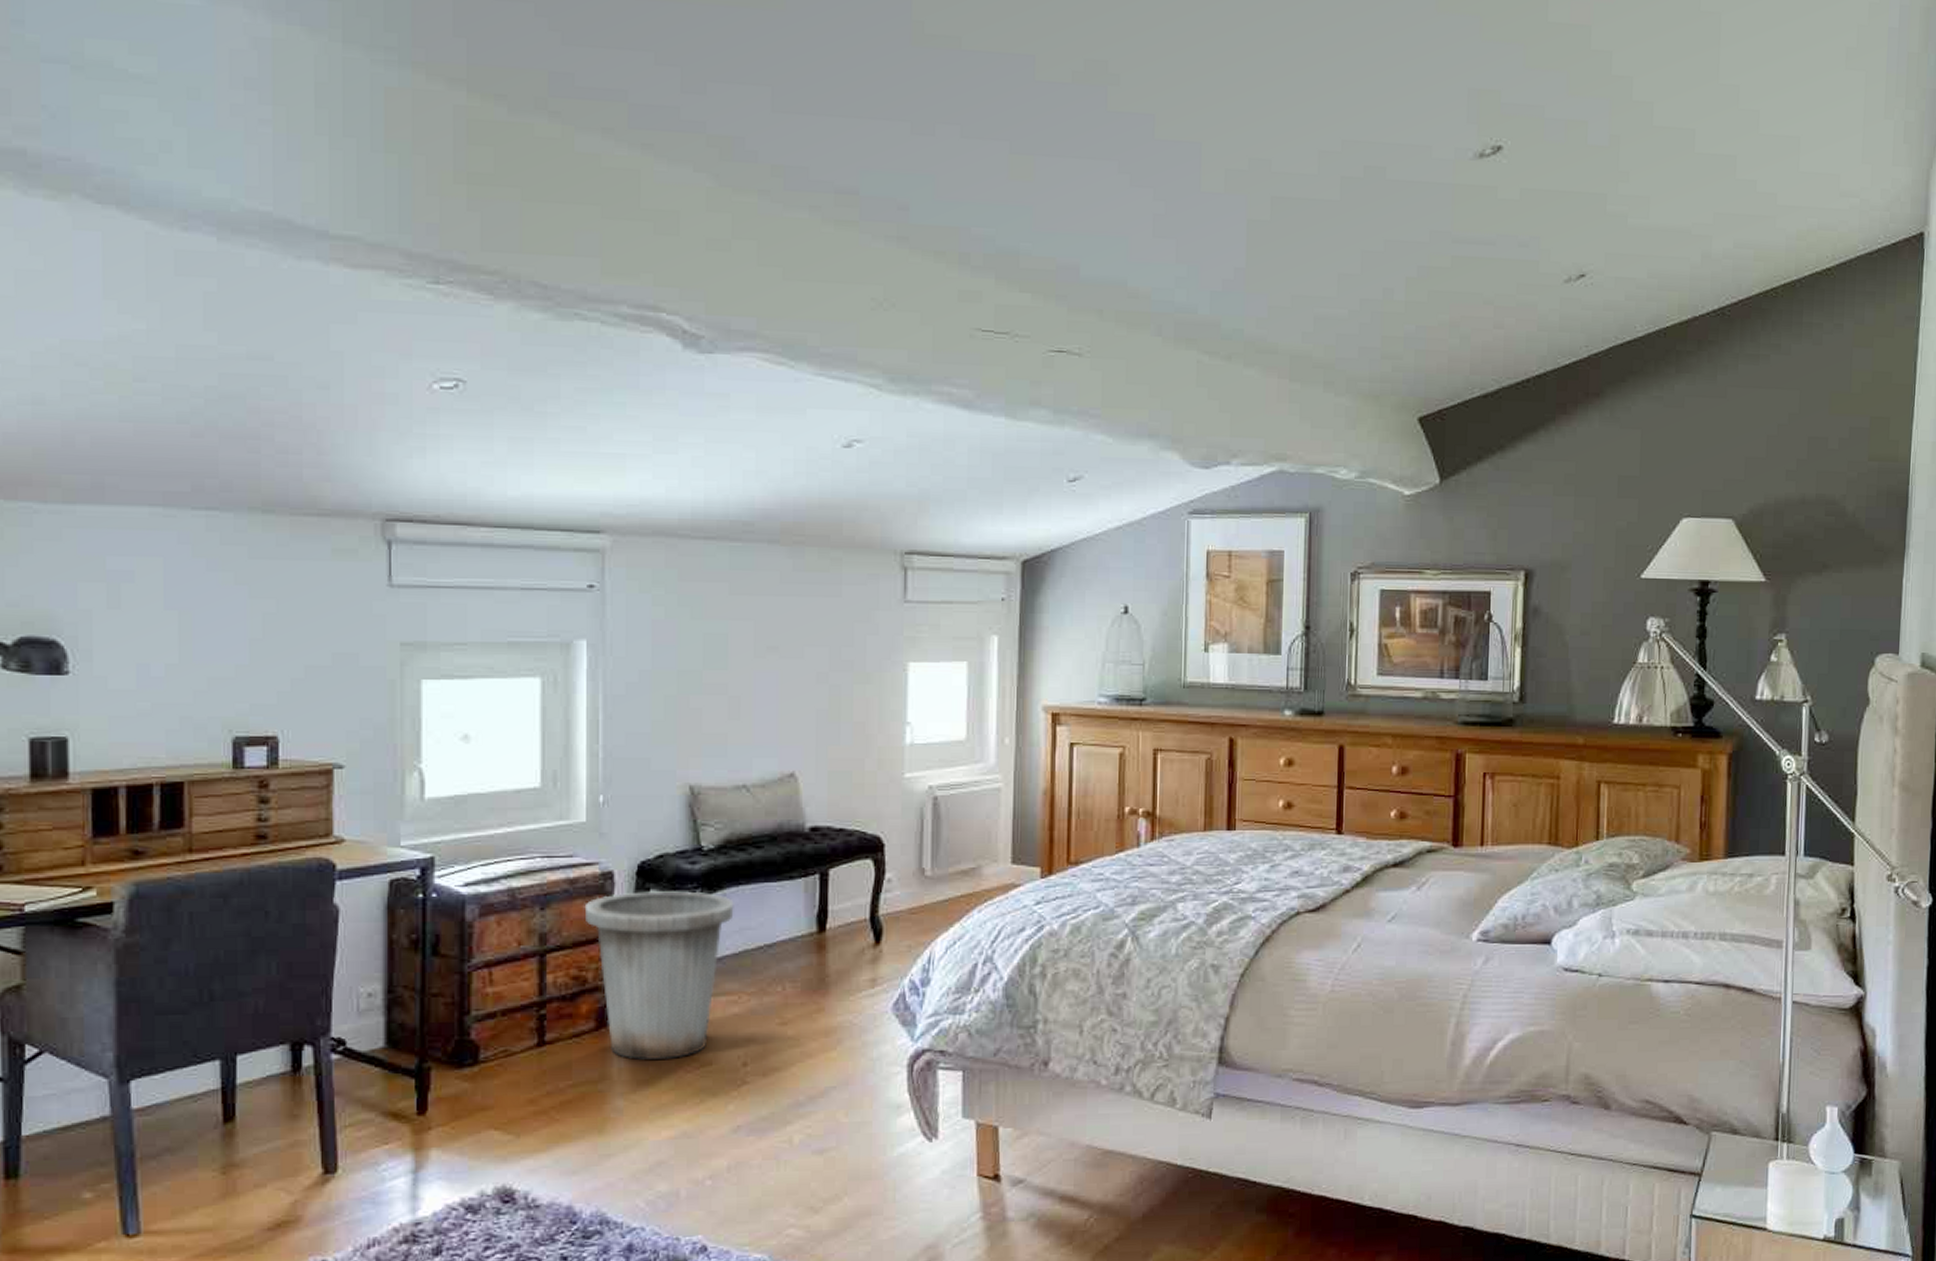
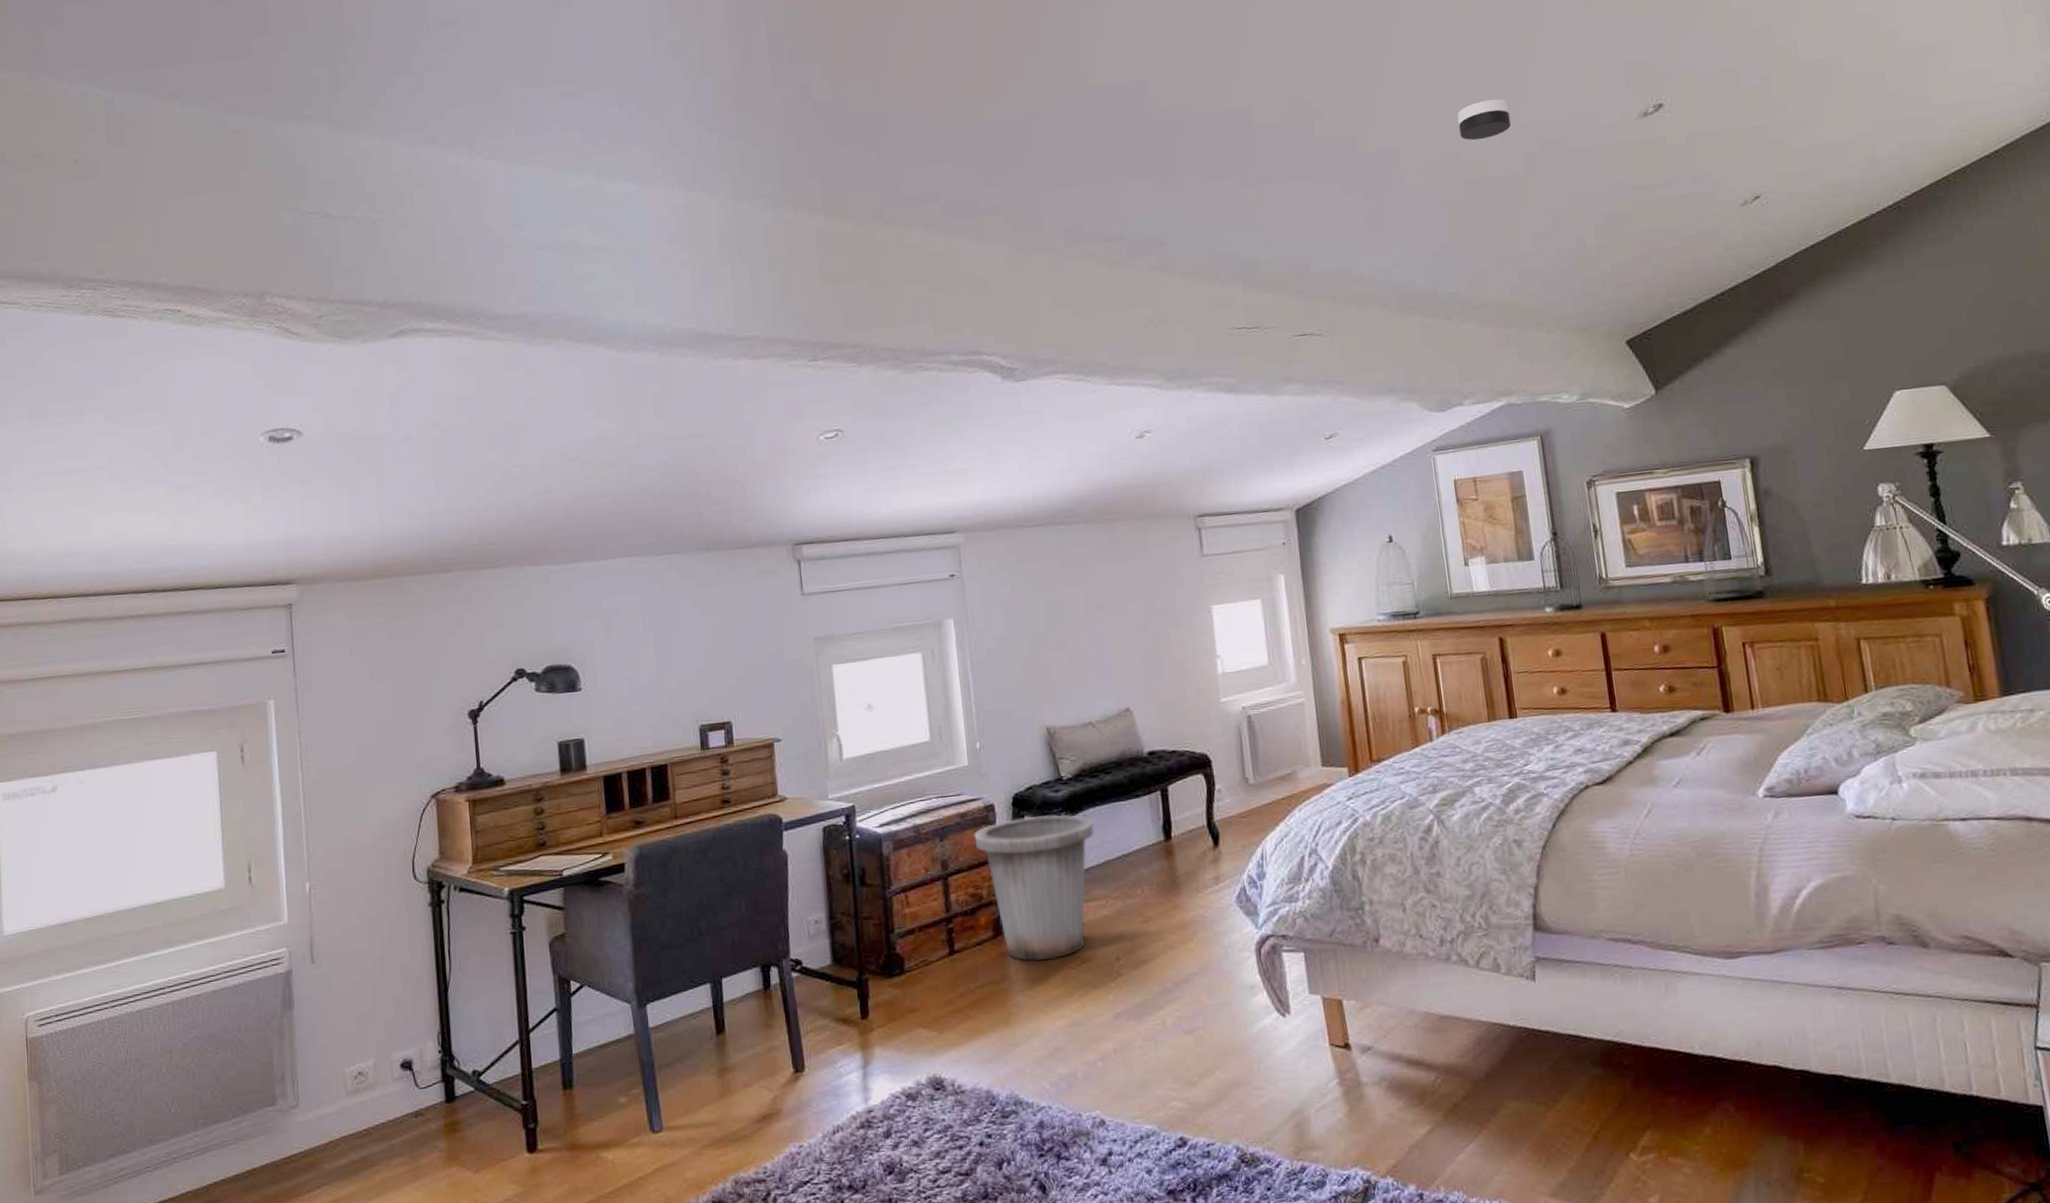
smoke detector: none [1274,102,1335,150] -> present [1456,98,1511,141]

